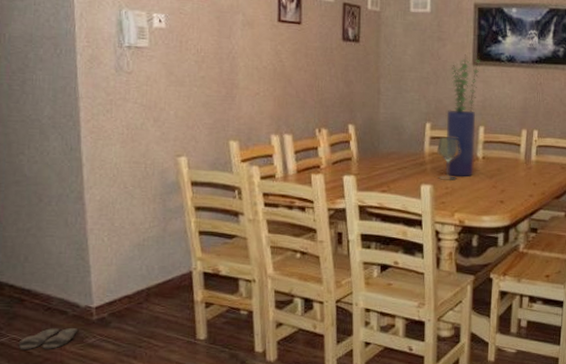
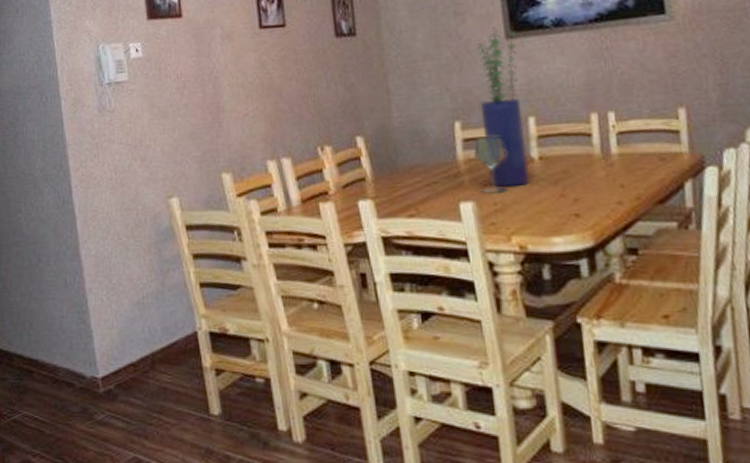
slippers: present [18,328,77,350] -> none [30,403,86,429]

